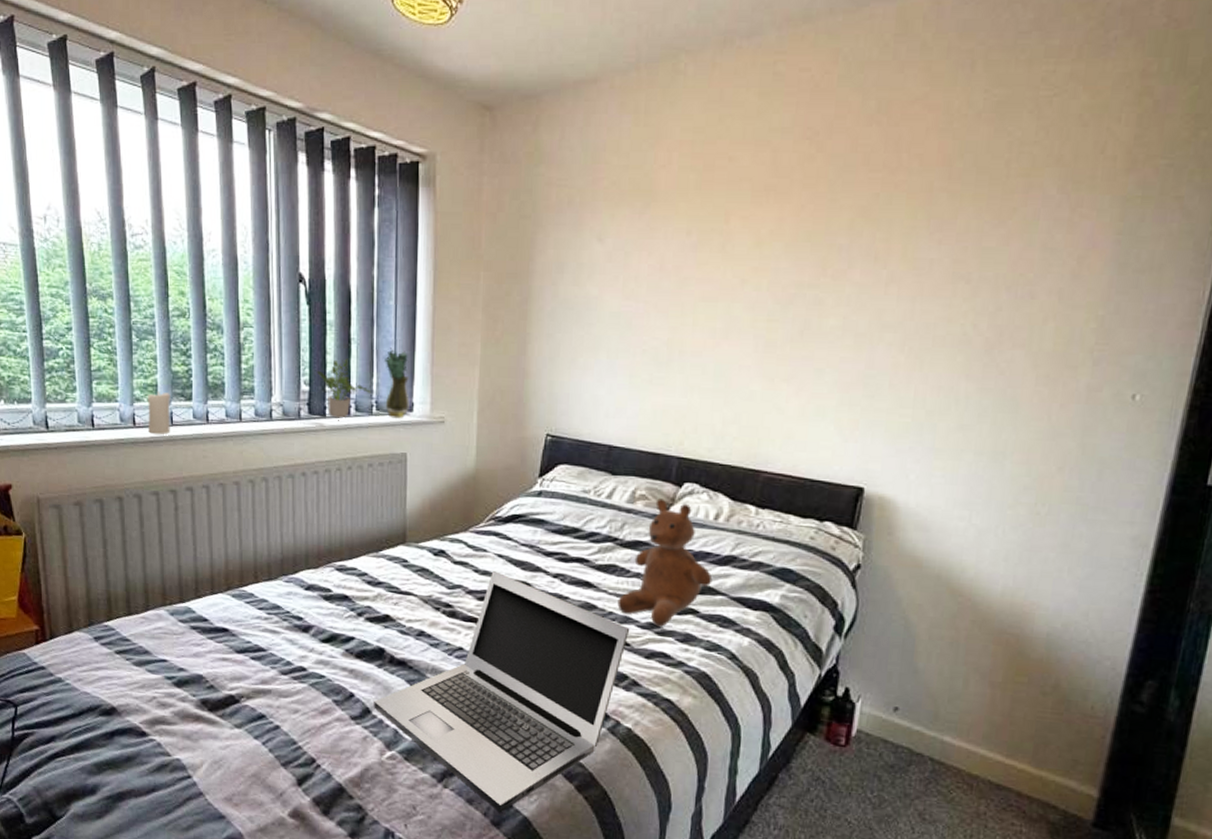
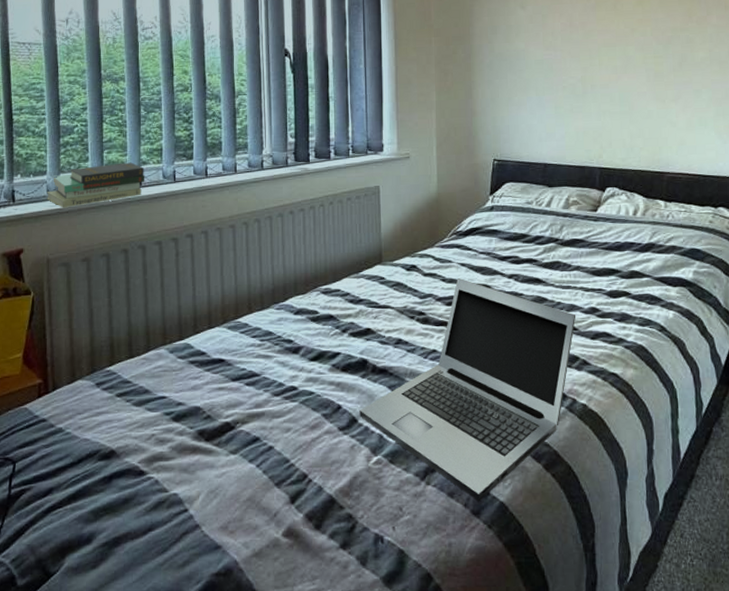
books: none [33,397,140,444] -> present [47,162,145,208]
candle: present [148,391,170,436] -> none [153,154,173,192]
potted plant: present [316,358,370,419] -> none [301,113,347,163]
vase: present [383,347,409,420] -> none [357,101,380,159]
teddy bear: present [617,498,713,627] -> none [563,202,638,310]

